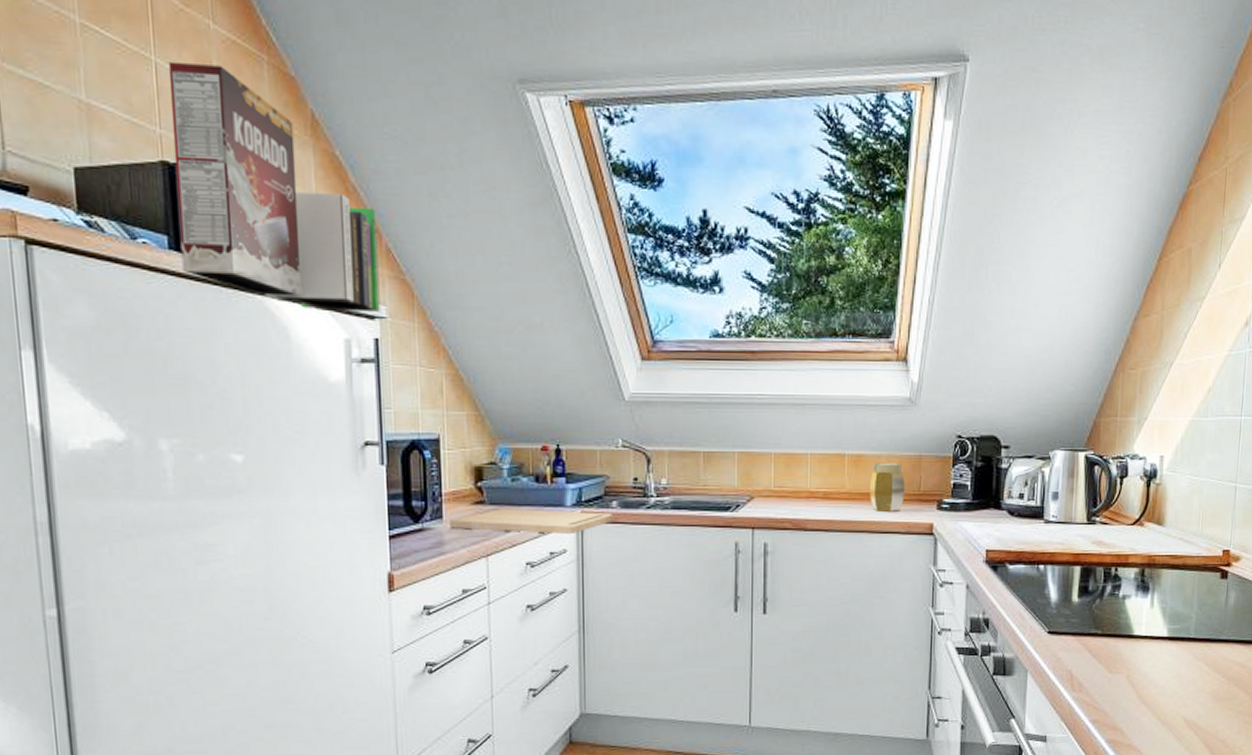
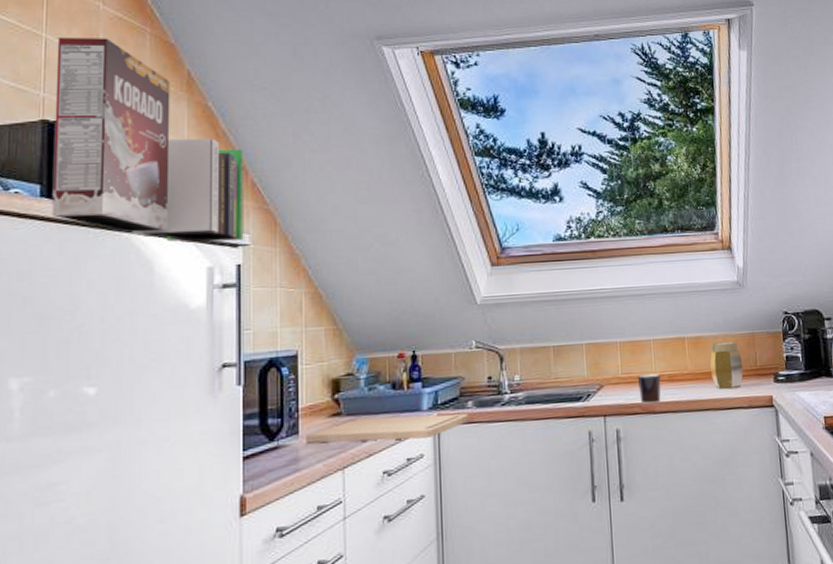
mug: none [790,489,815,521] -> present [637,373,661,405]

